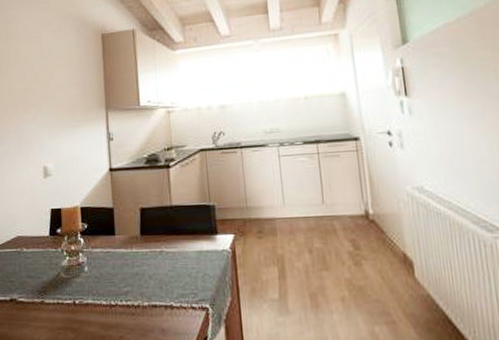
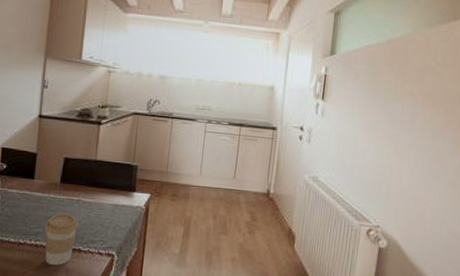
coffee cup: none [133,268,166,326] -> present [44,213,79,265]

